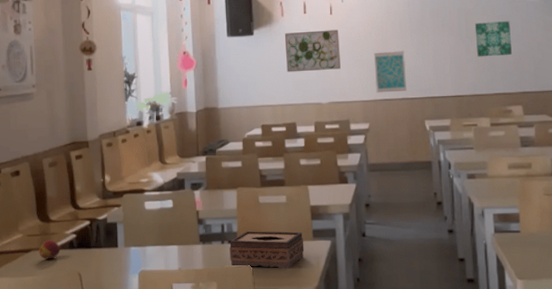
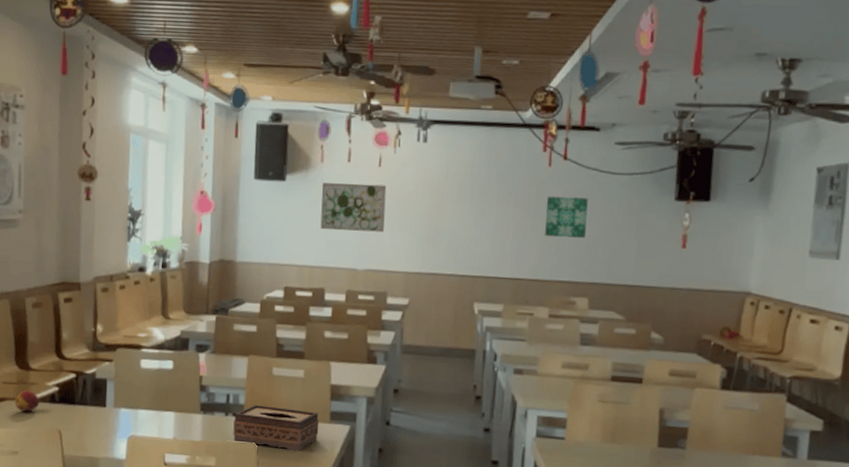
wall art: present [373,51,407,93] -> none [421,218,461,266]

